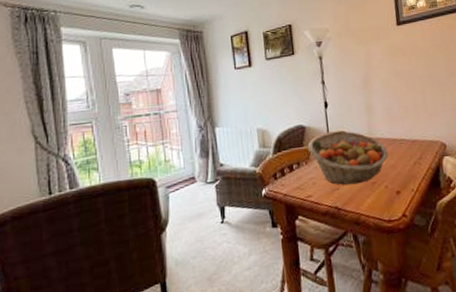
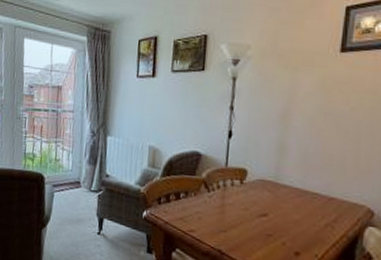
fruit basket: present [307,130,389,186] -> none [199,166,295,232]

